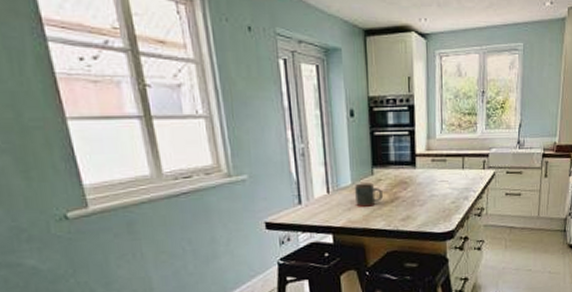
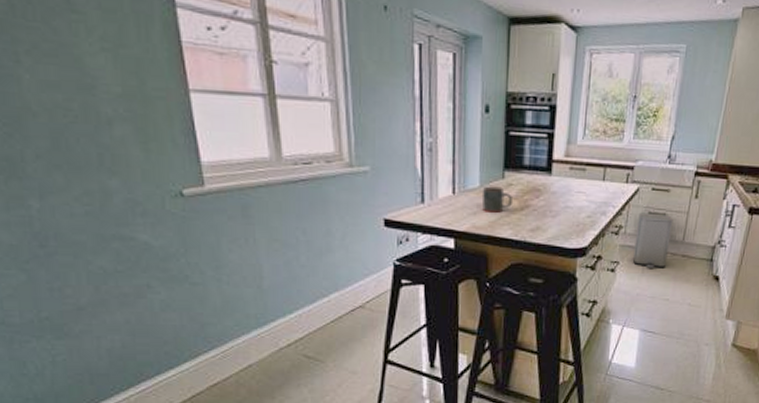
pedal bin: none [495,193,528,243] -> present [632,212,674,268]

